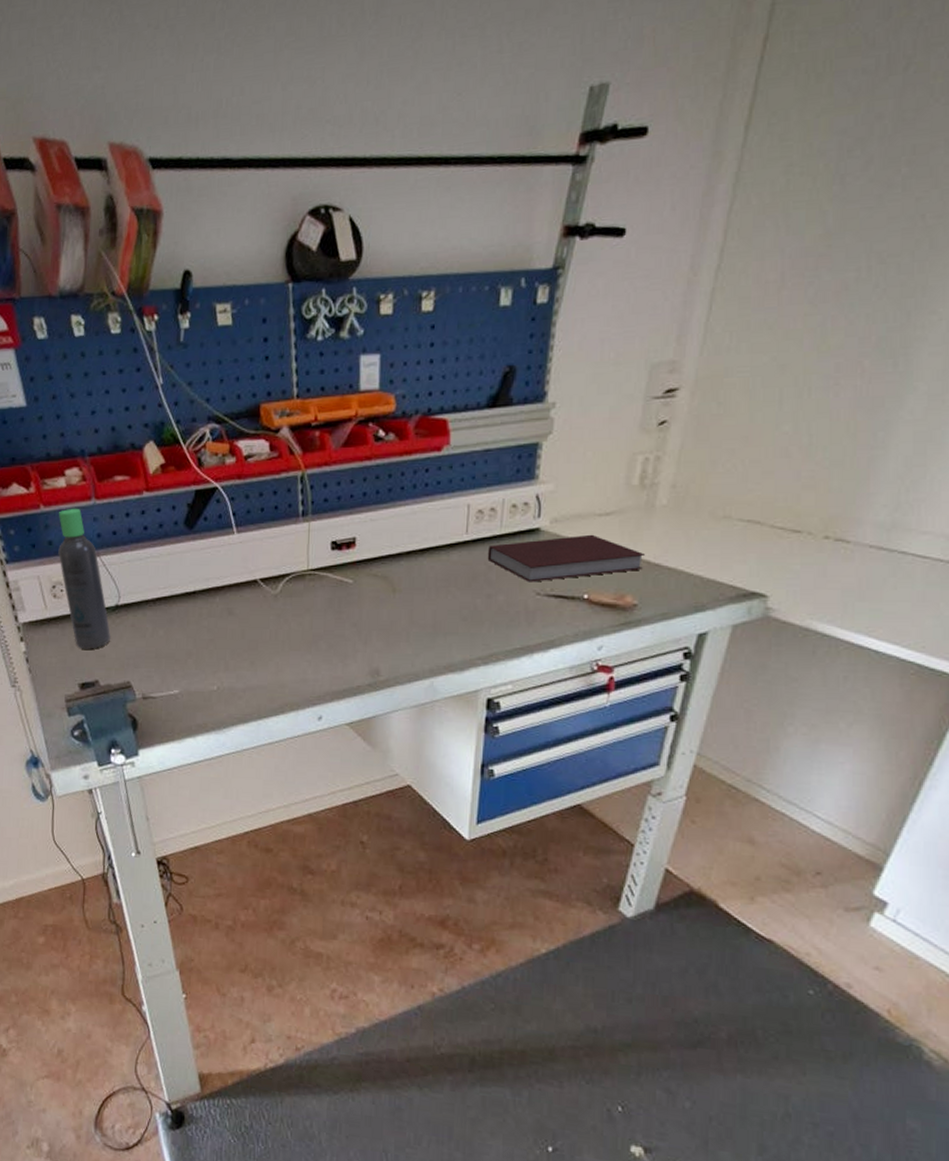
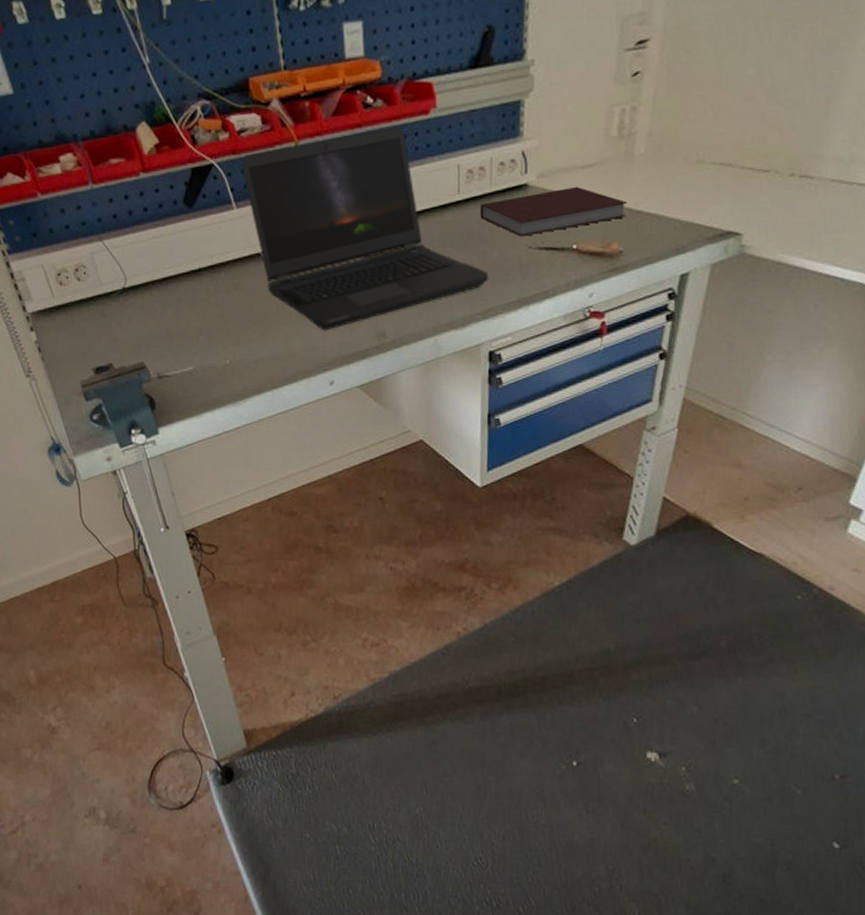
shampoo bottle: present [58,508,110,649] -> none [56,194,120,334]
laptop computer: none [245,461,493,664] -> present [241,126,489,331]

